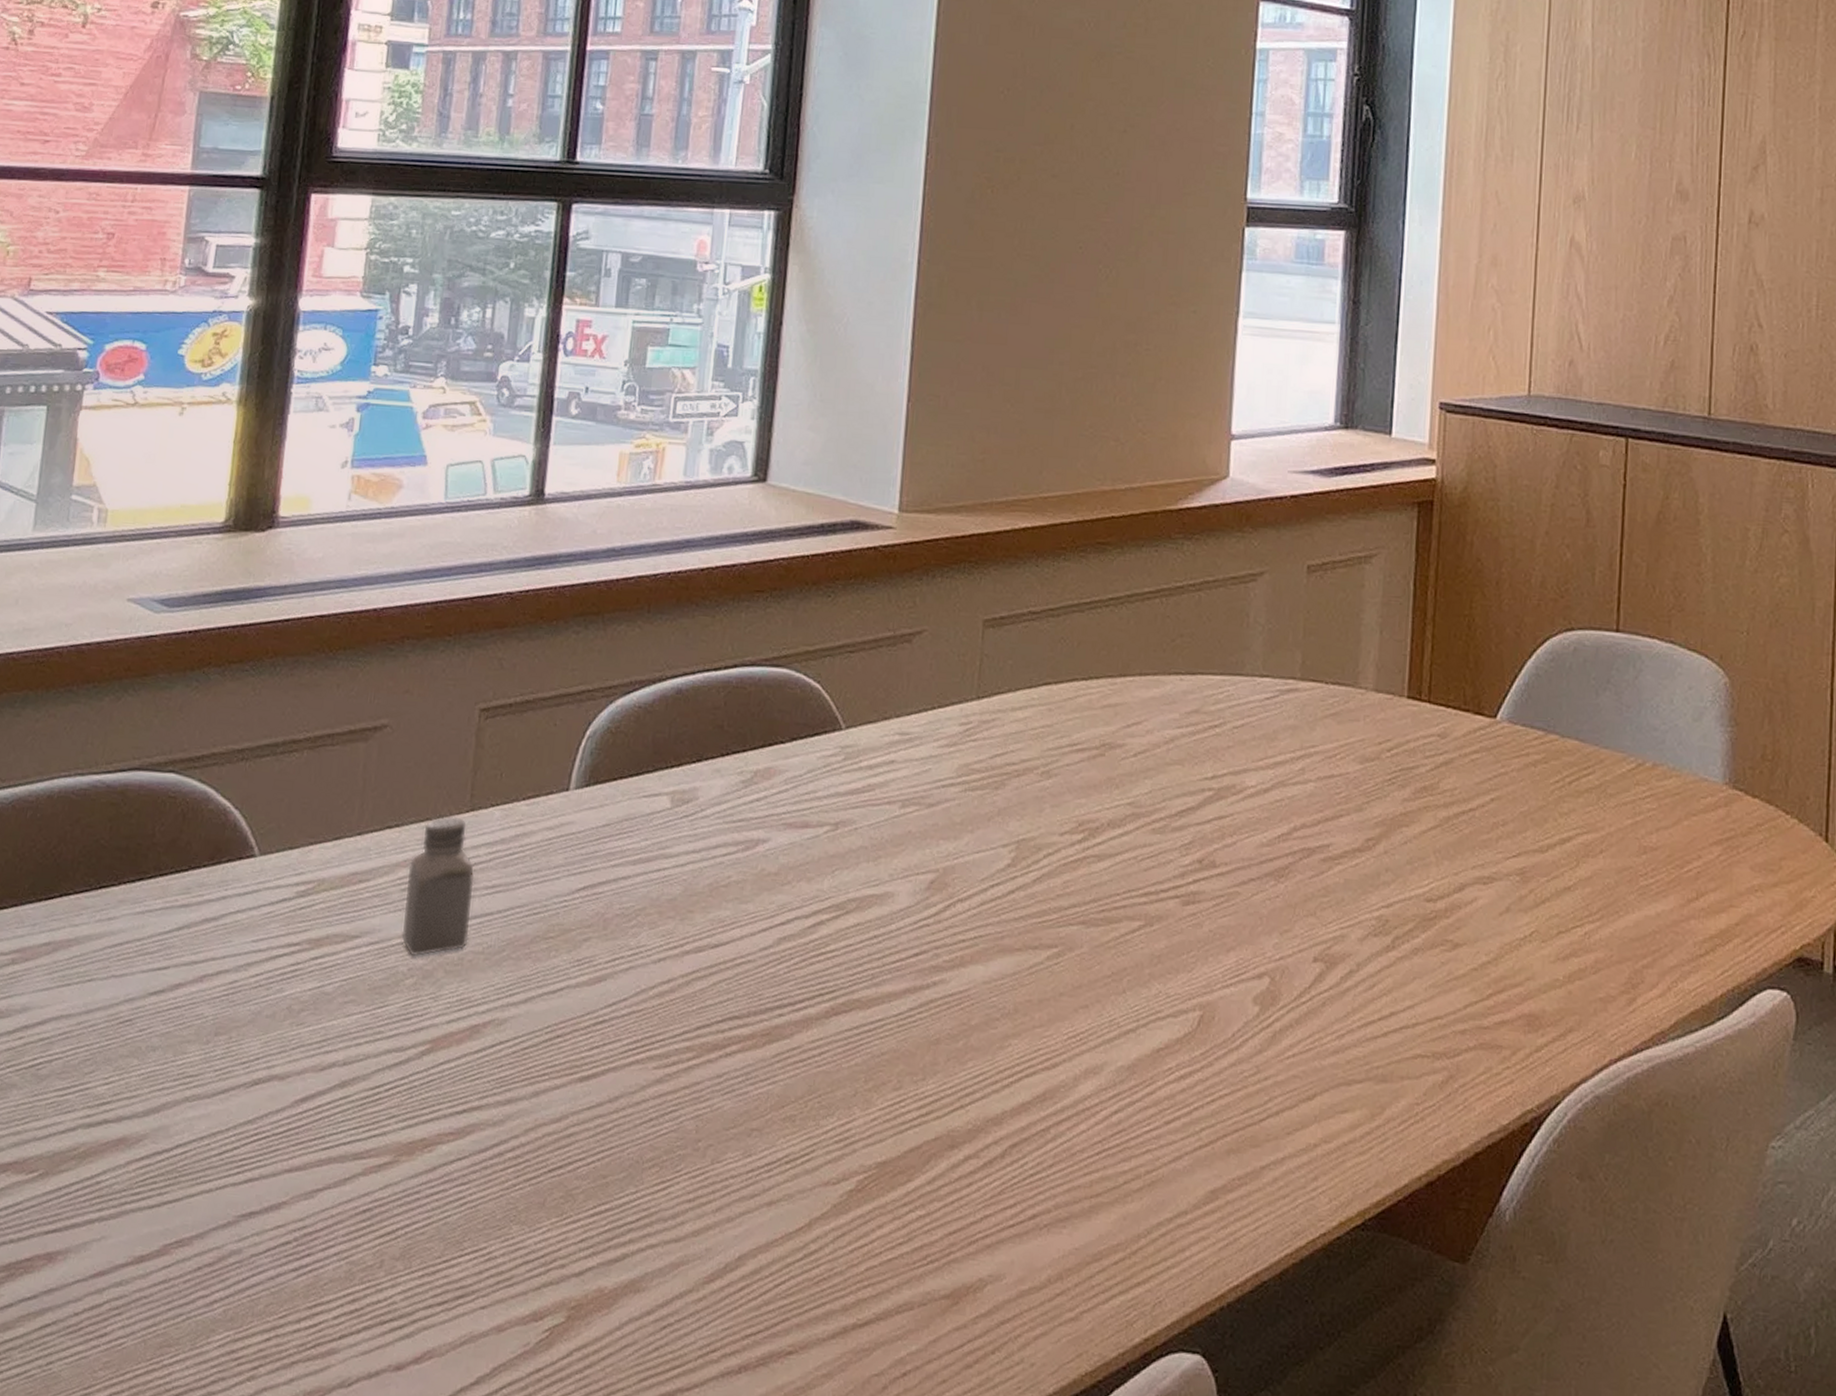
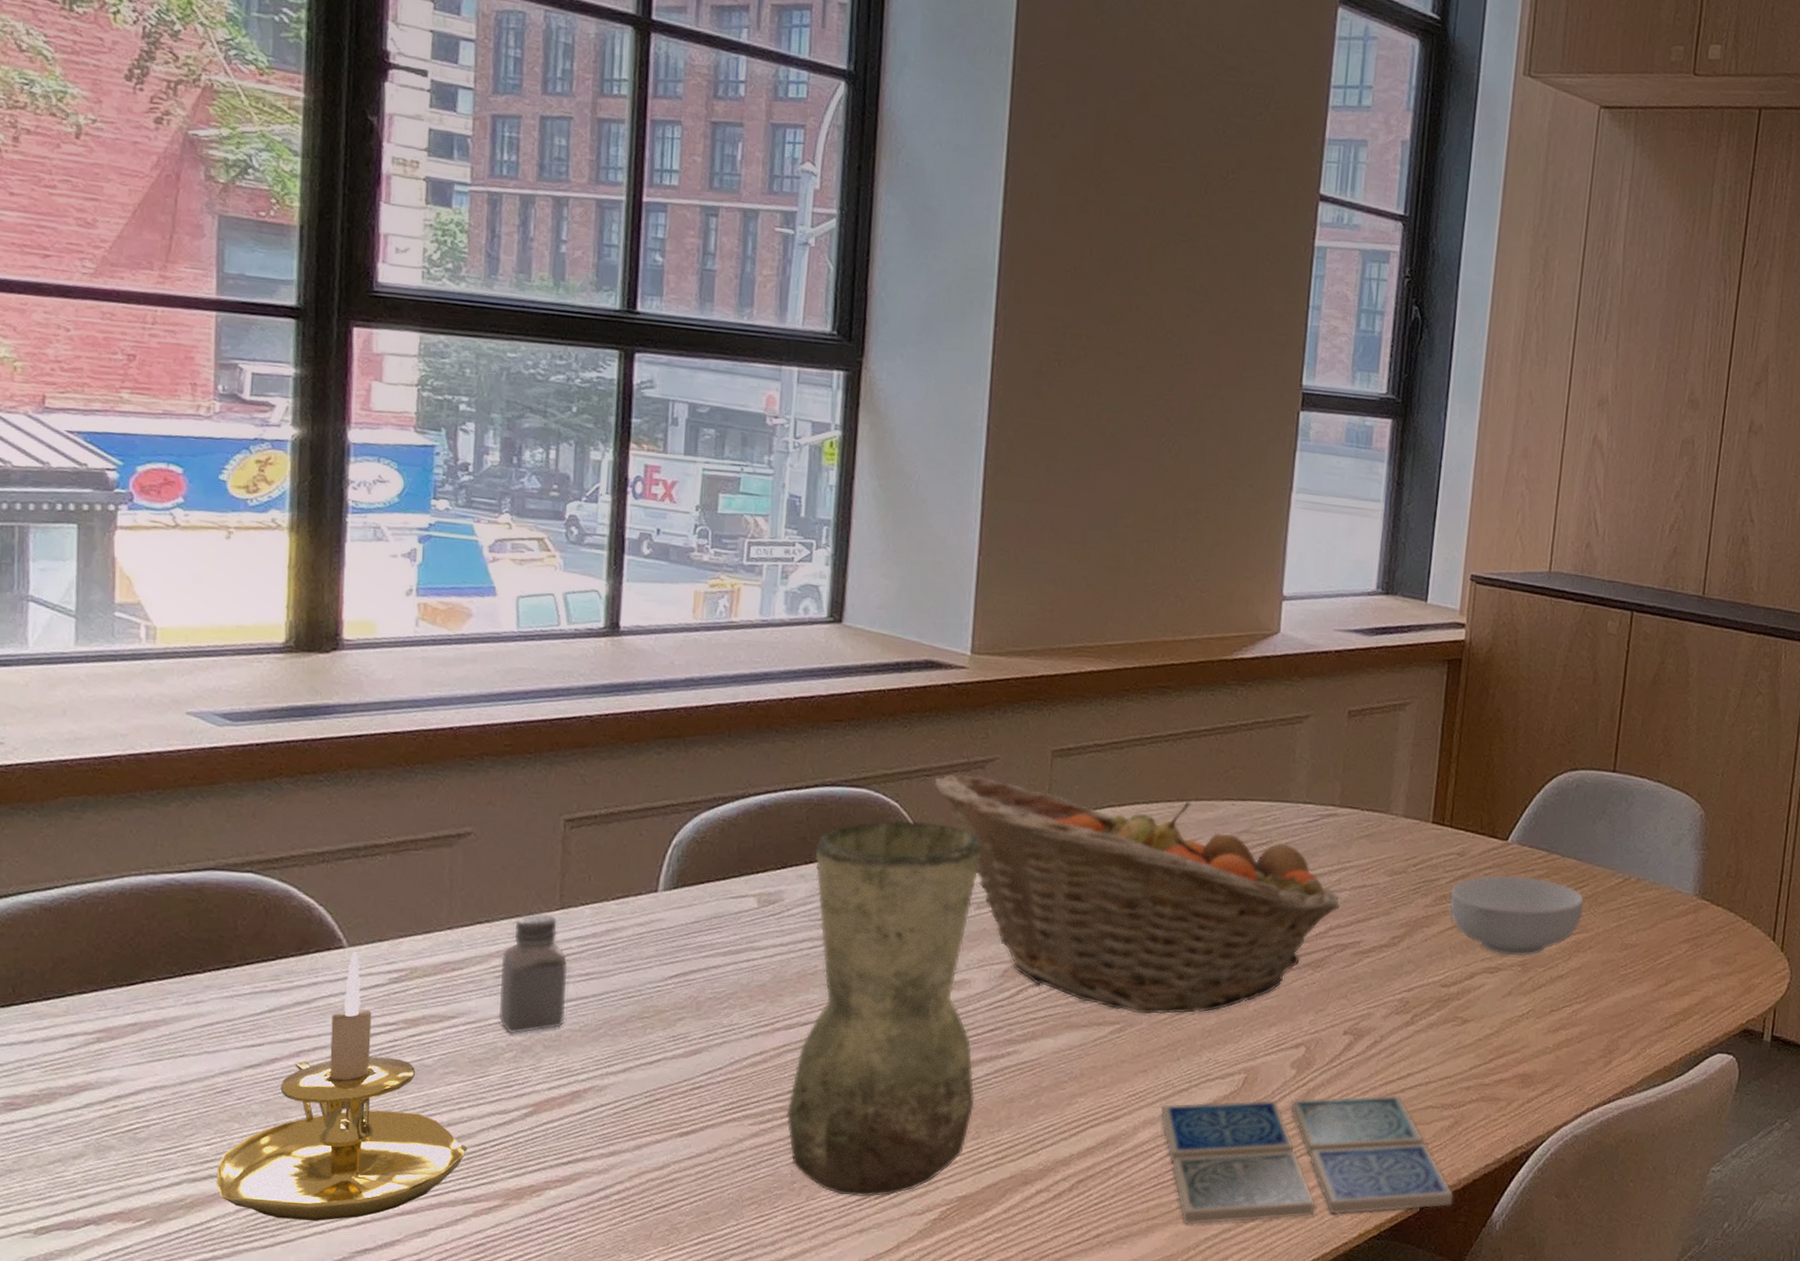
candle holder: none [110,861,362,1177] -> present [216,952,468,1221]
vase: none [692,705,908,1161] -> present [786,821,982,1198]
fruit basket: none [858,648,1305,936] -> present [934,773,1340,1015]
drink coaster: none [1105,1040,1452,1204] -> present [1161,1095,1454,1224]
cereal bowl: none [1431,760,1591,862] -> present [1449,875,1584,956]

